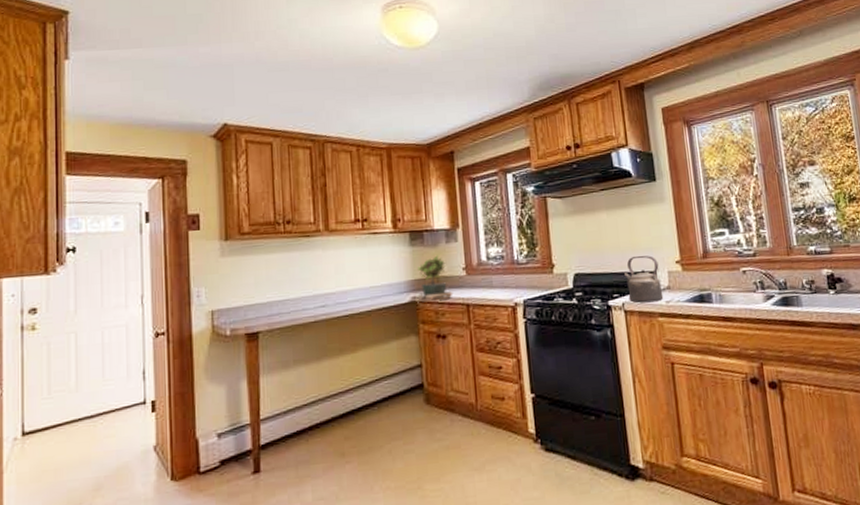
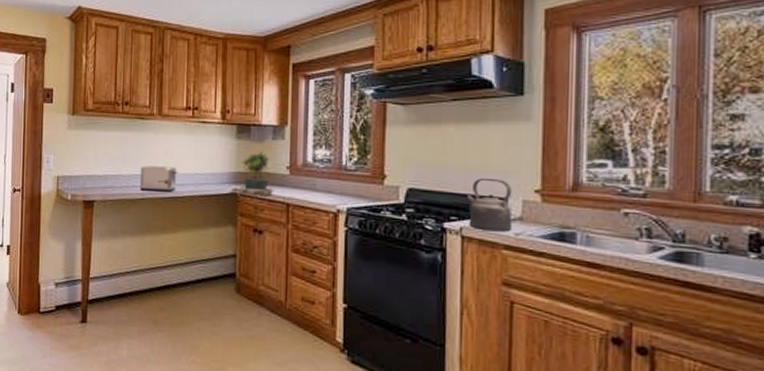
toaster: none [310,282,353,313] -> present [139,165,178,192]

